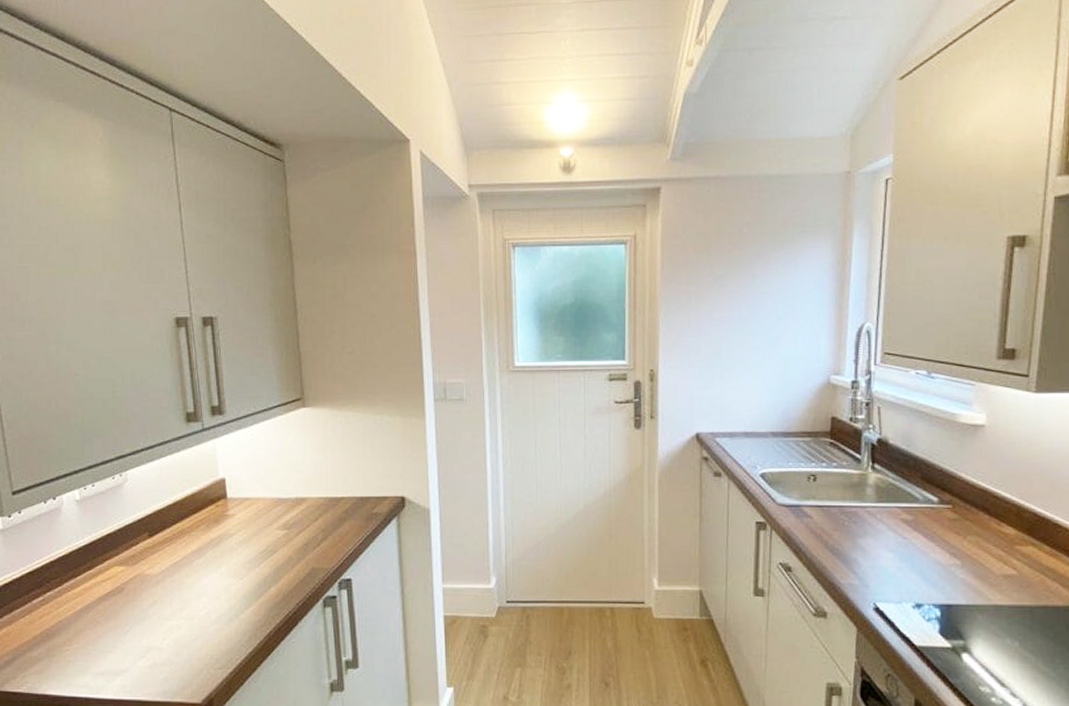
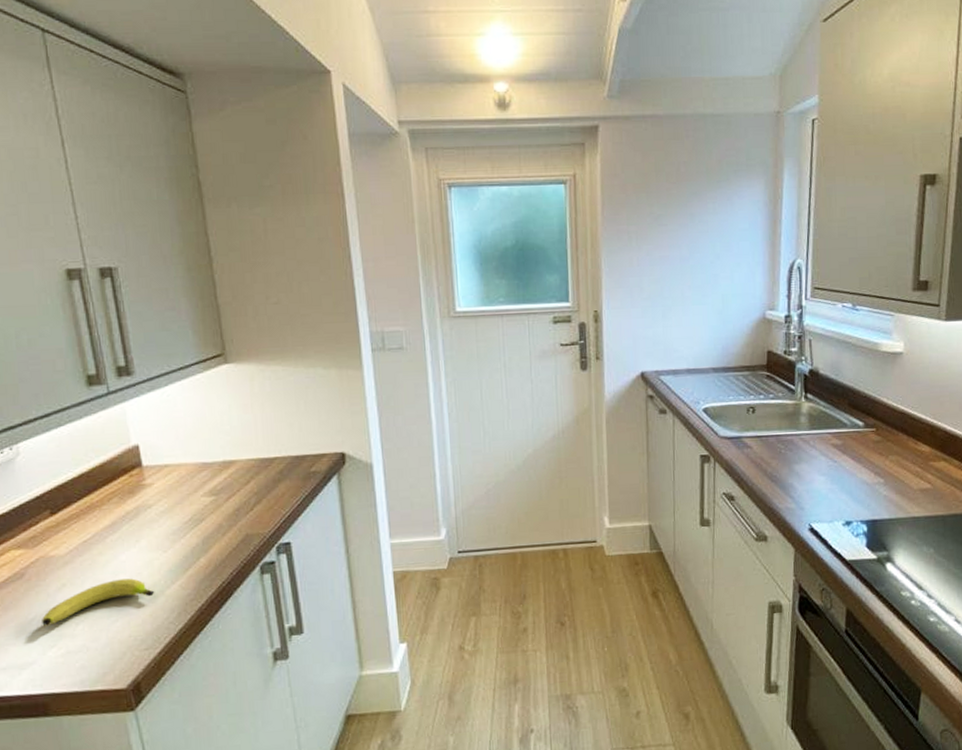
fruit: none [135,601,231,638] -> present [42,578,155,626]

